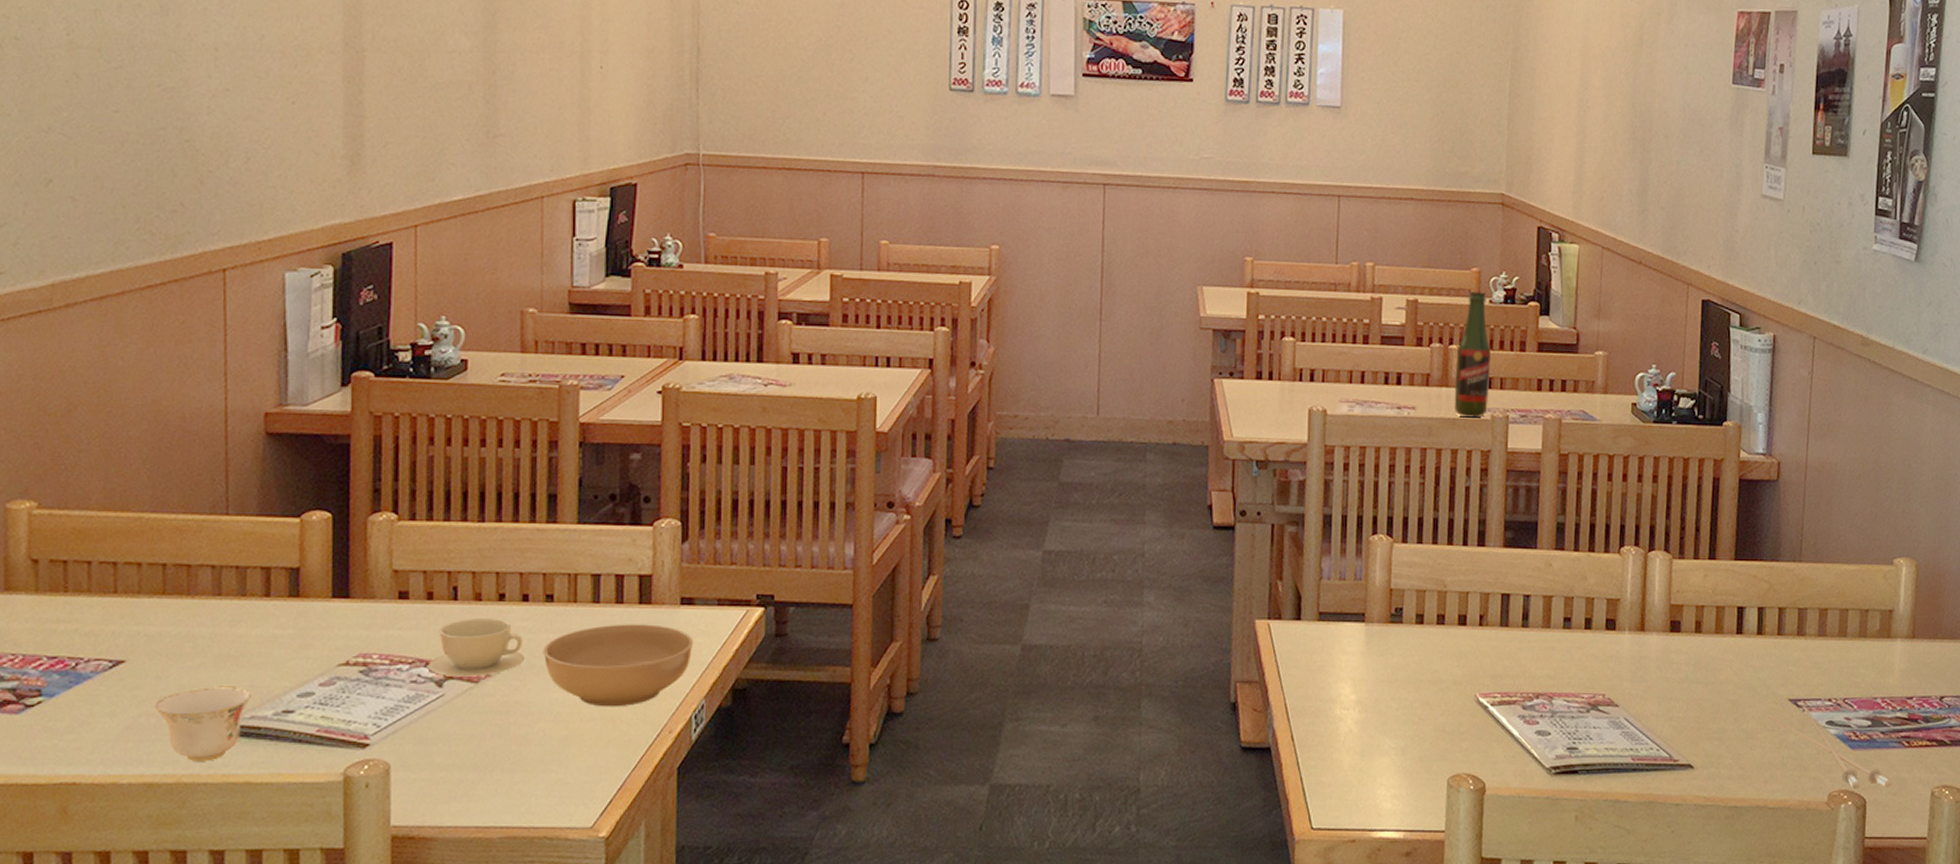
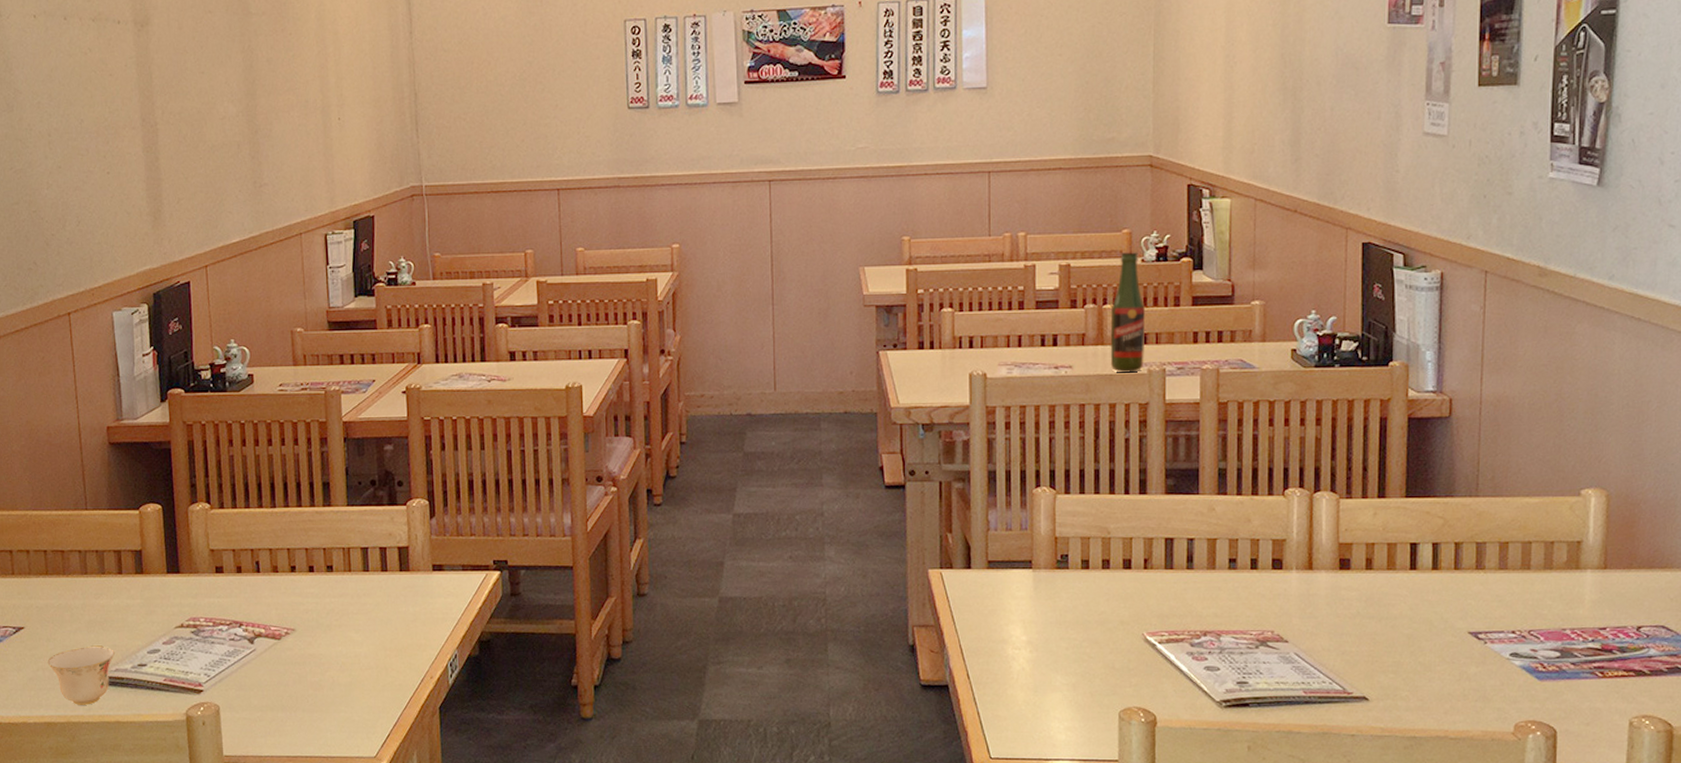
teacup: present [428,617,524,677] -> none [242,586,314,635]
bowl: present [543,624,694,707] -> none [327,588,445,658]
chopstick: present [1768,706,1892,790] -> none [1447,638,1585,720]

